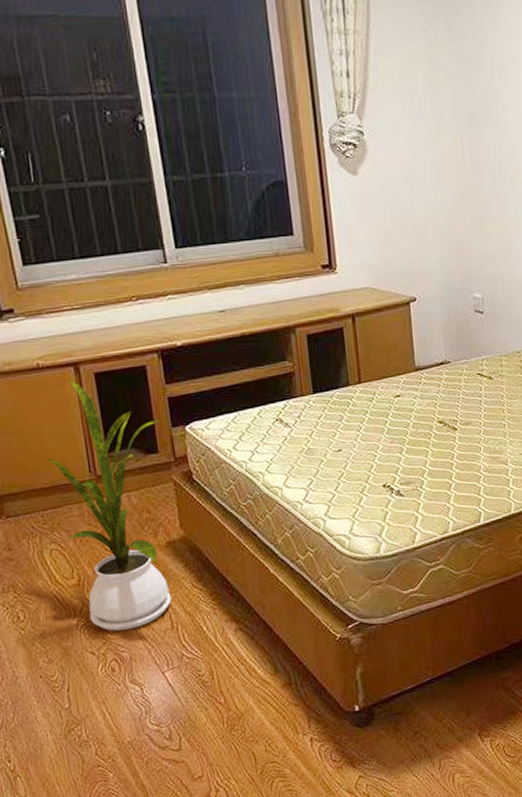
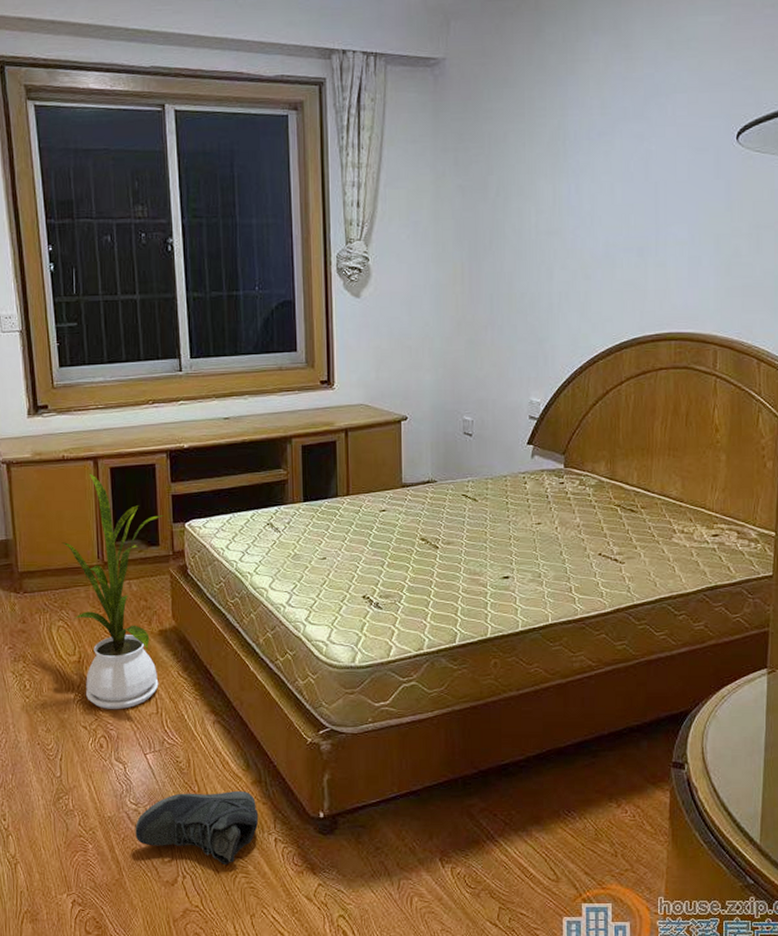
sneaker: none [158,696,292,772] -> present [135,791,259,864]

